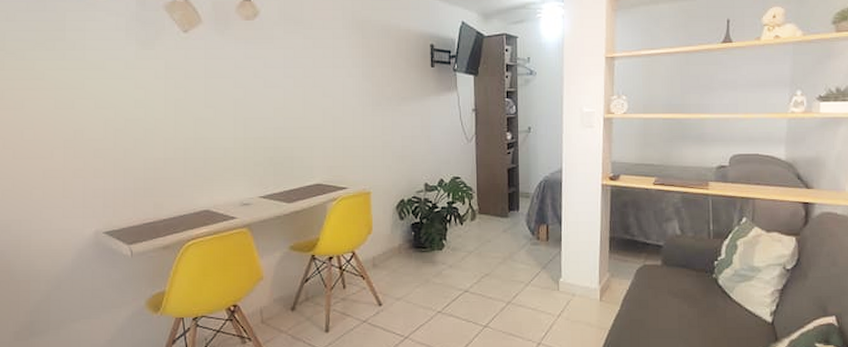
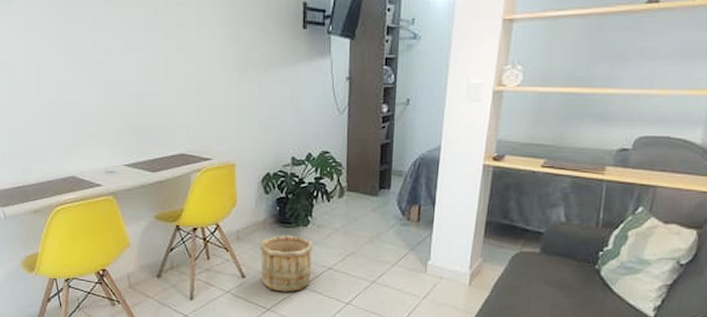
wooden bucket: none [396,259,448,318] -> present [260,235,313,292]

